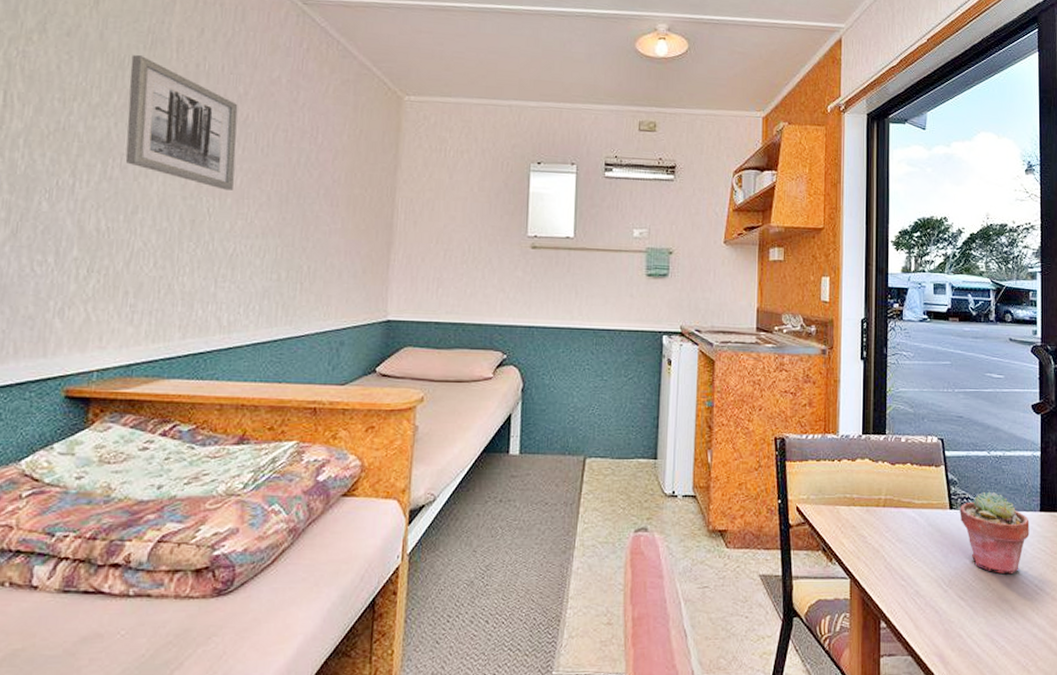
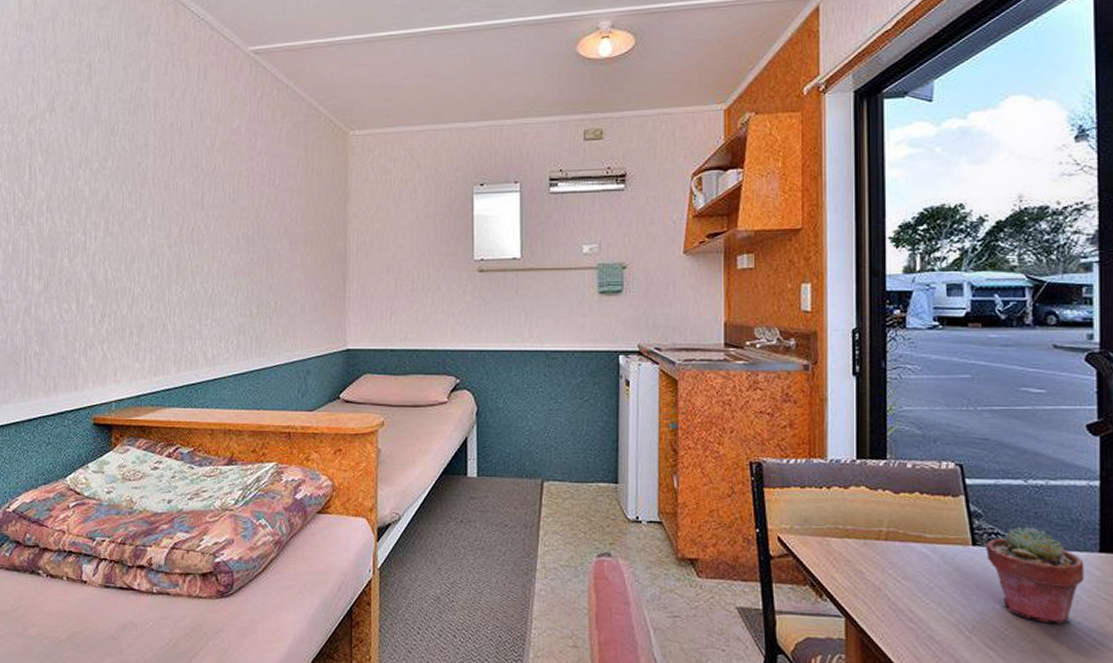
wall art: present [125,55,238,190] -> none [120,121,208,236]

